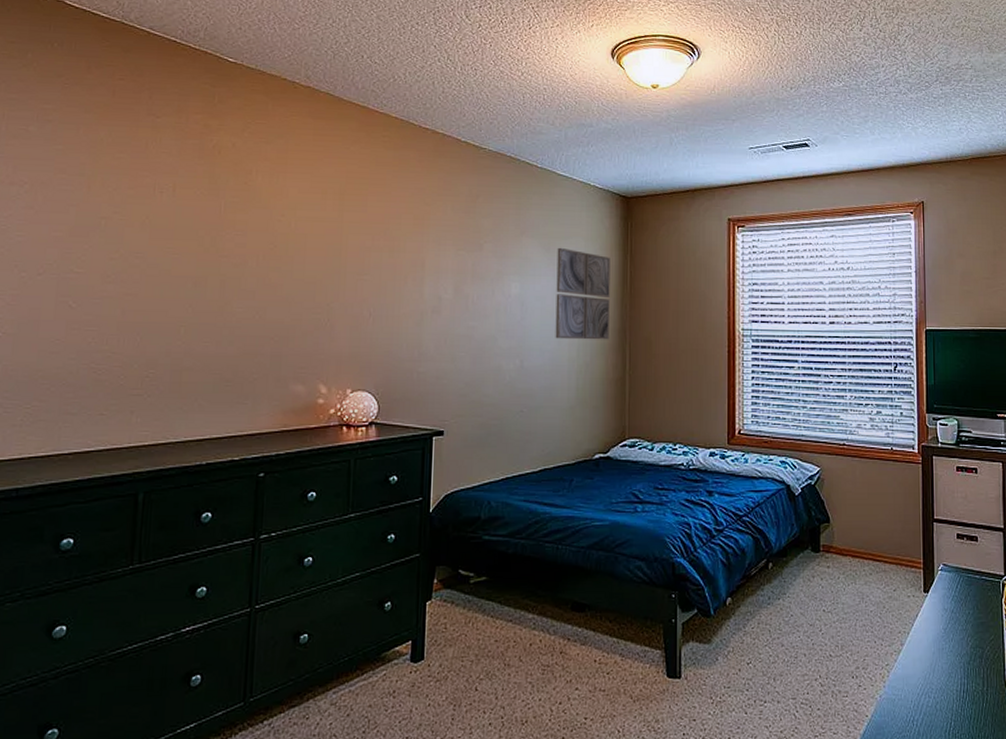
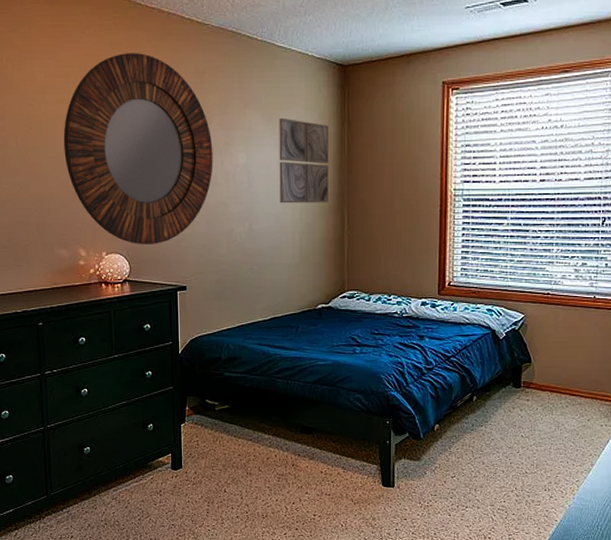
home mirror: none [312,172,484,382] -> present [63,53,213,245]

